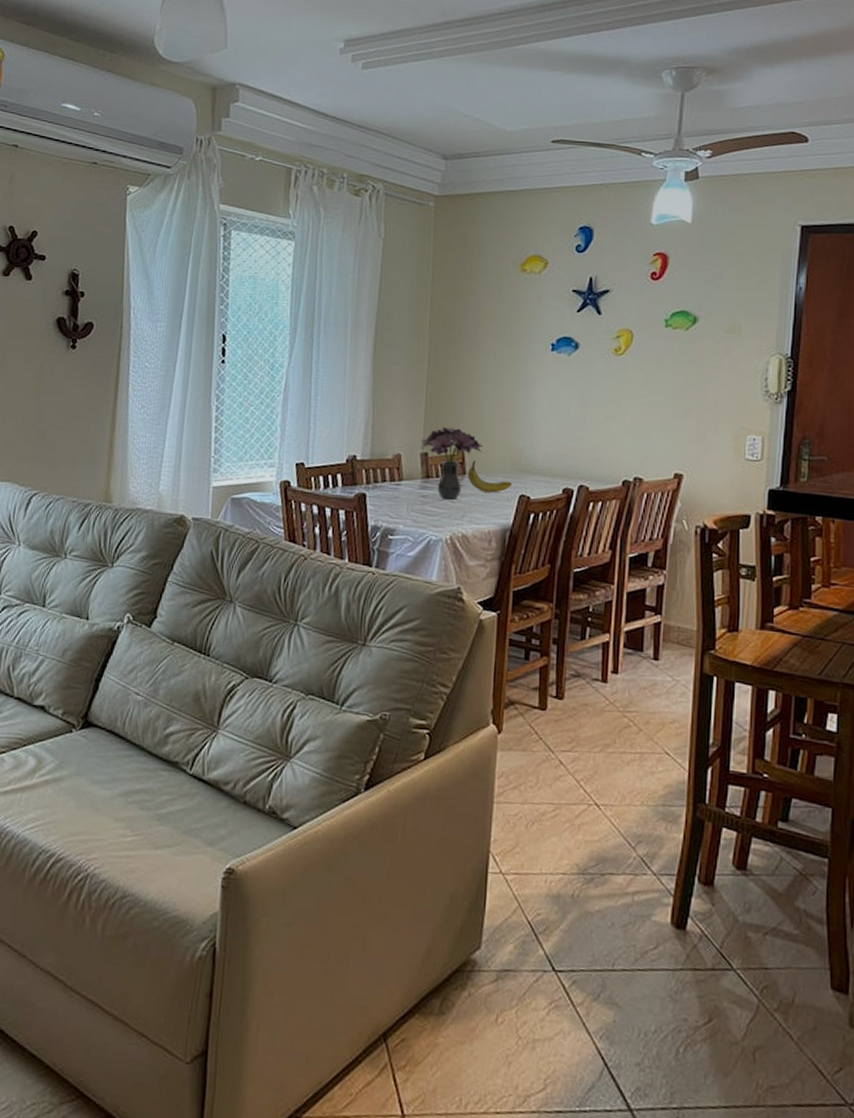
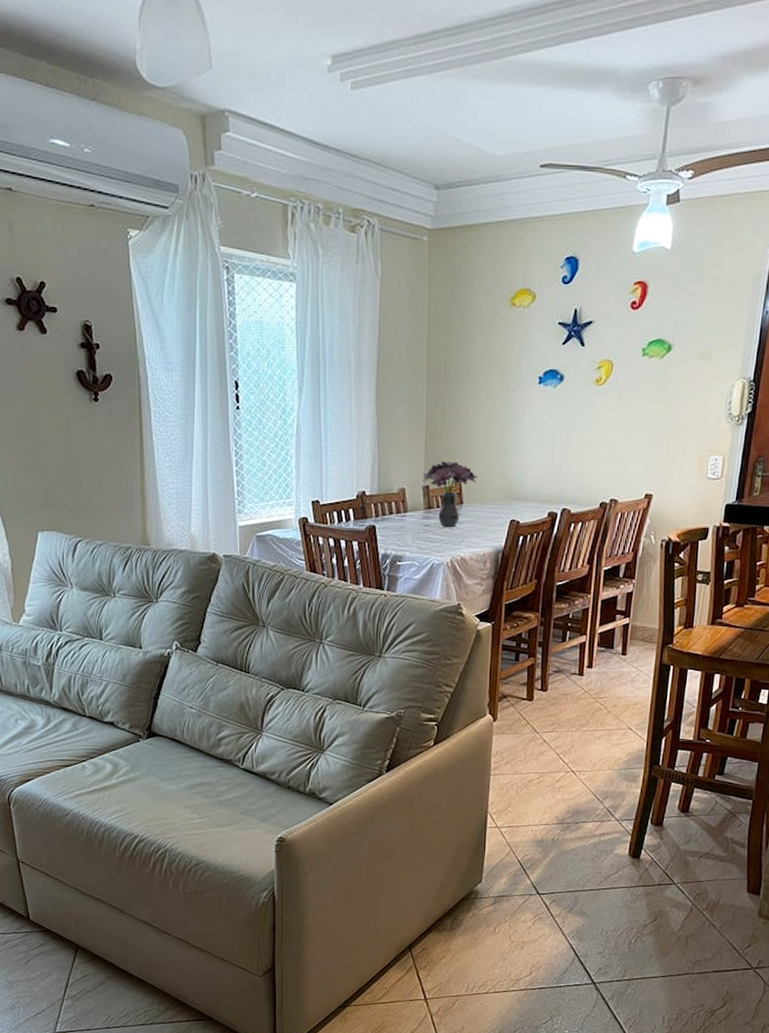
fruit: present [467,460,512,493] -> none [464,491,504,519]

